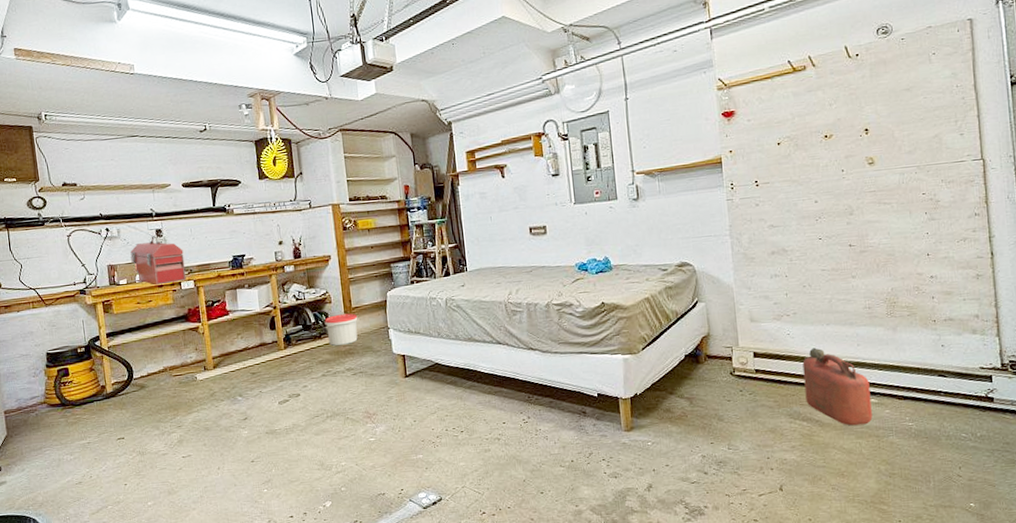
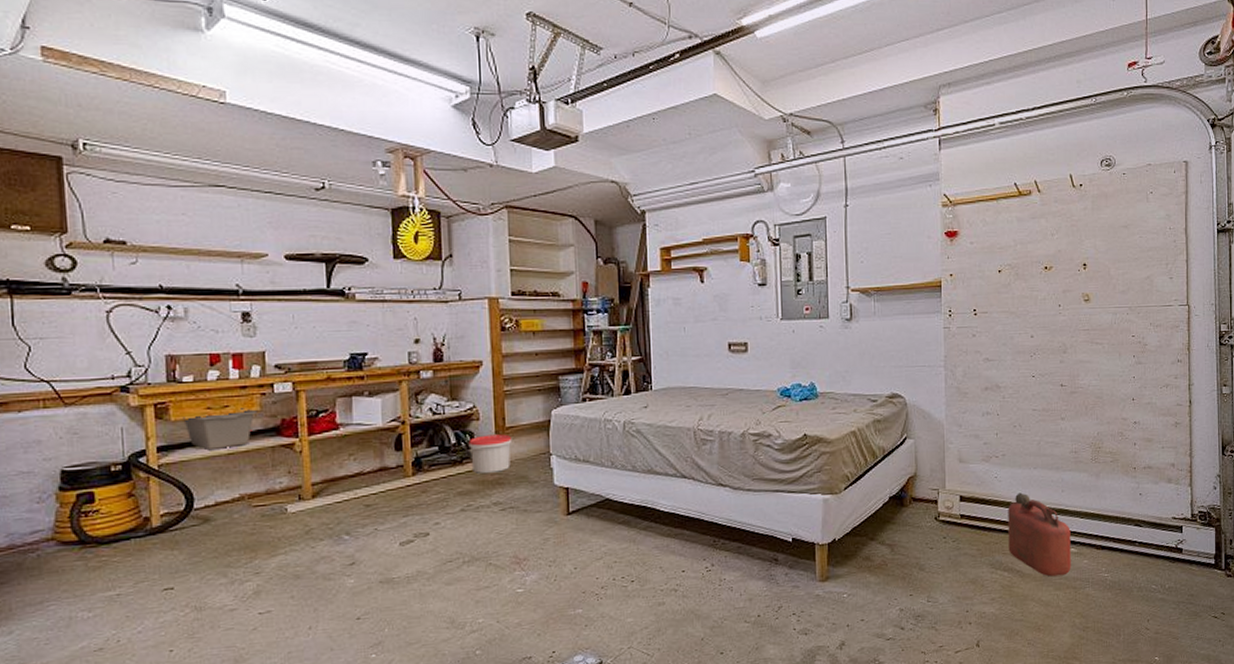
storage bin: none [122,302,172,335] -> present [183,408,258,451]
toolbox: present [130,236,187,285] -> none [201,320,282,386]

